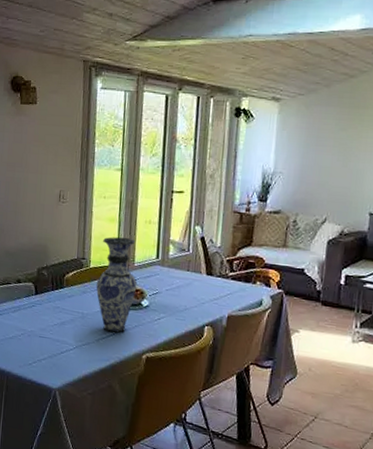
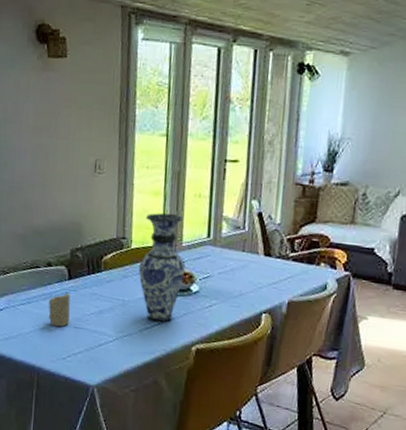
candle: none [17,305,37,336] -> present [48,292,71,327]

